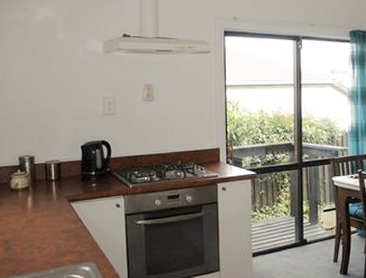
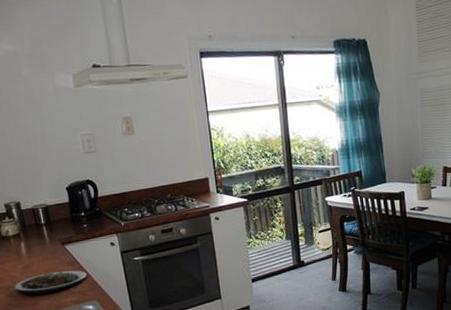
plate: none [14,228,88,250] -> present [14,270,87,294]

